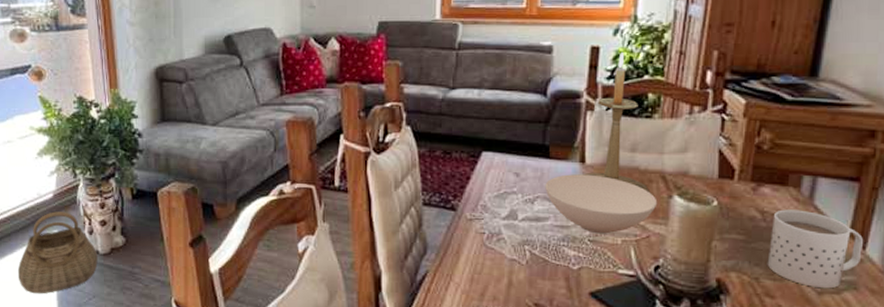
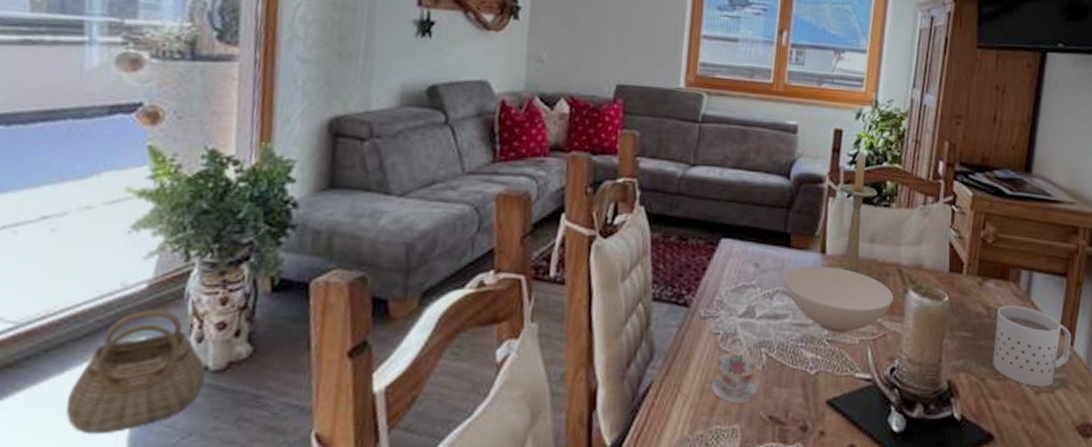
teacup: none [479,245,523,292] -> present [711,347,758,404]

